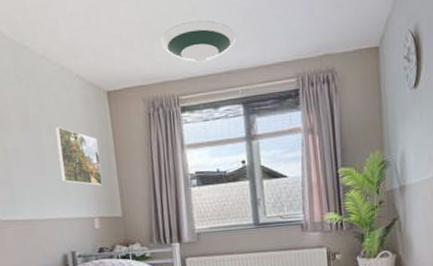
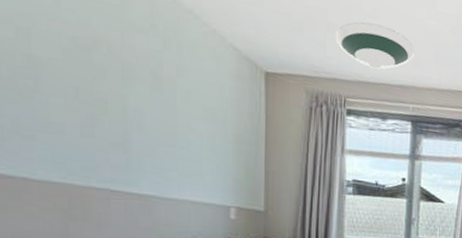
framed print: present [55,127,103,186] -> none [195,97,247,173]

